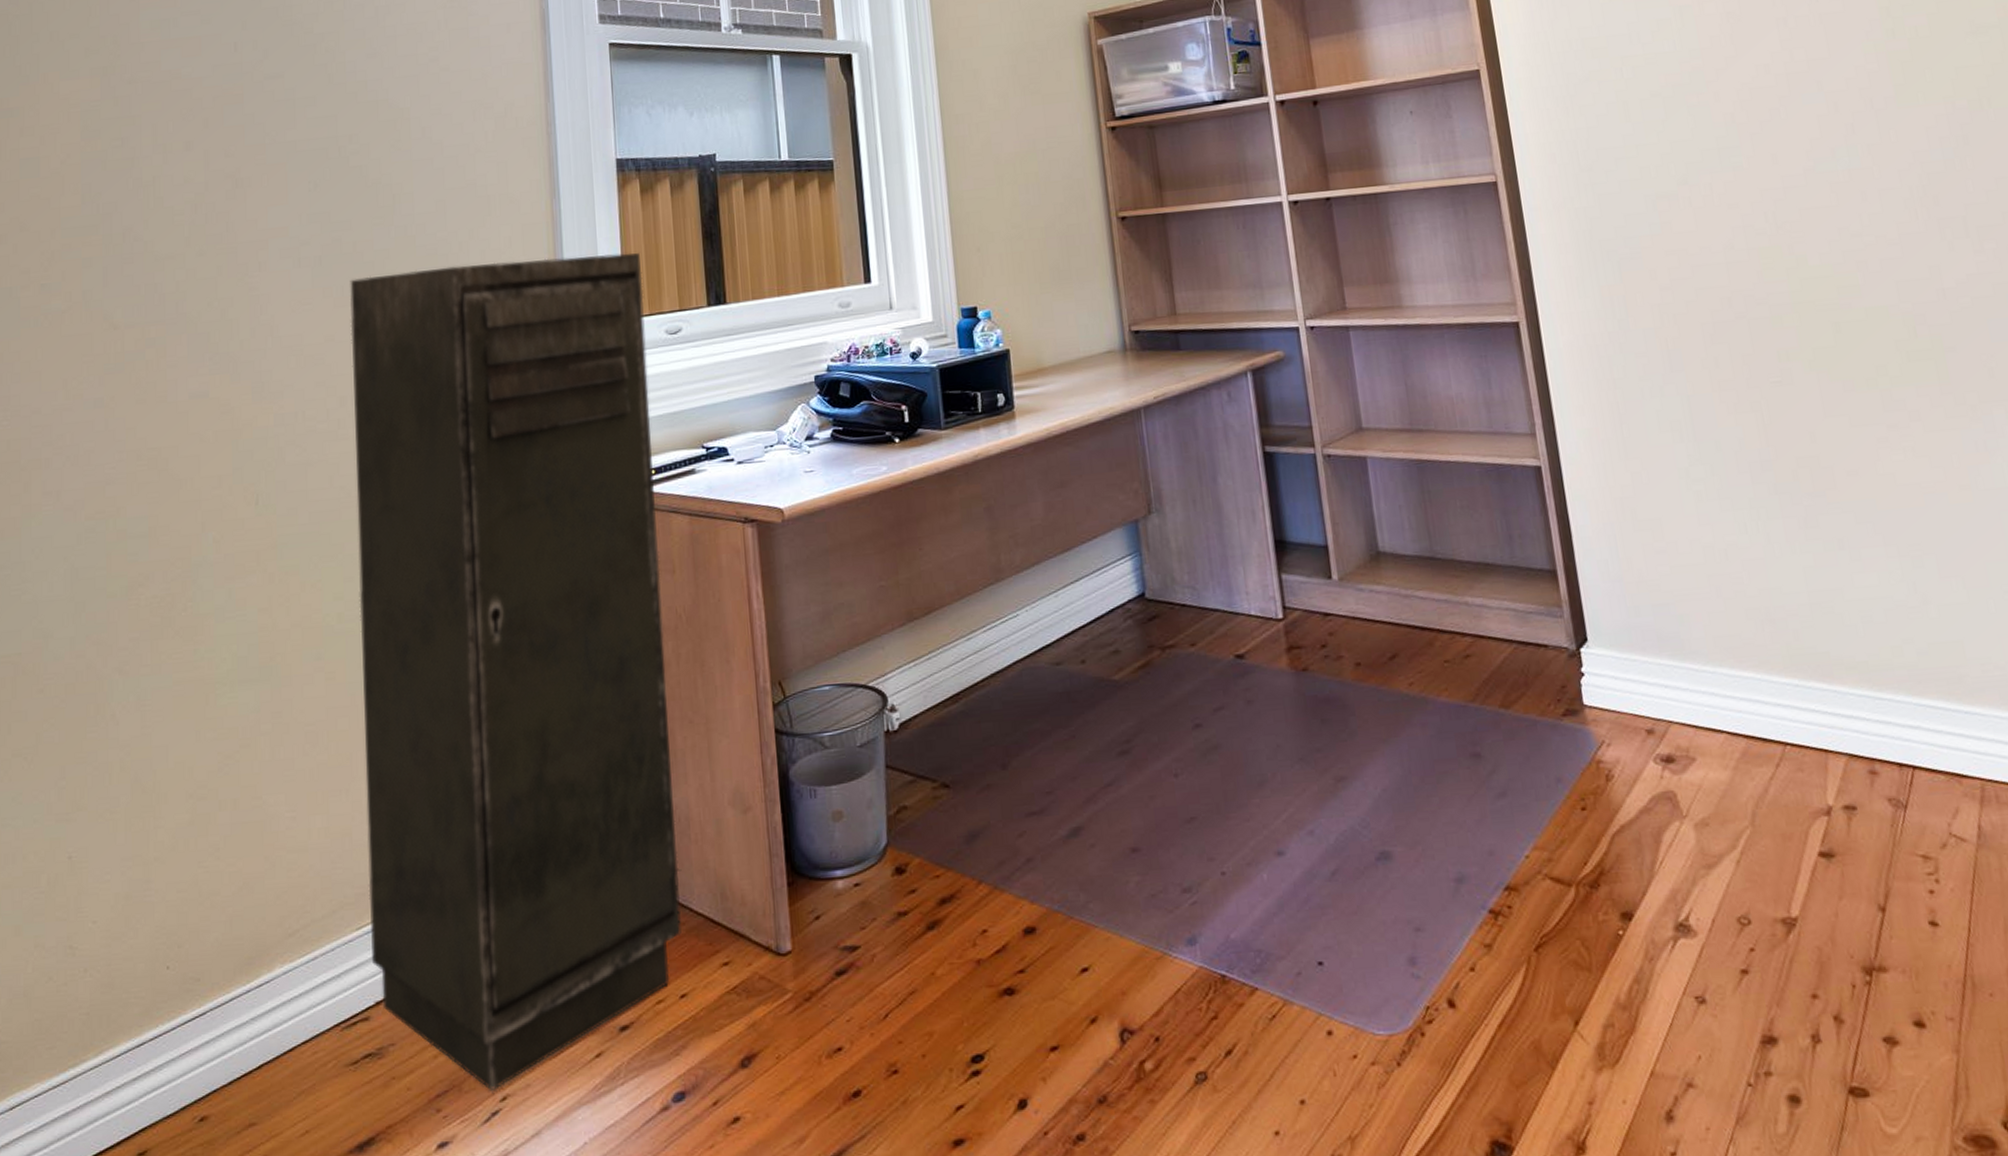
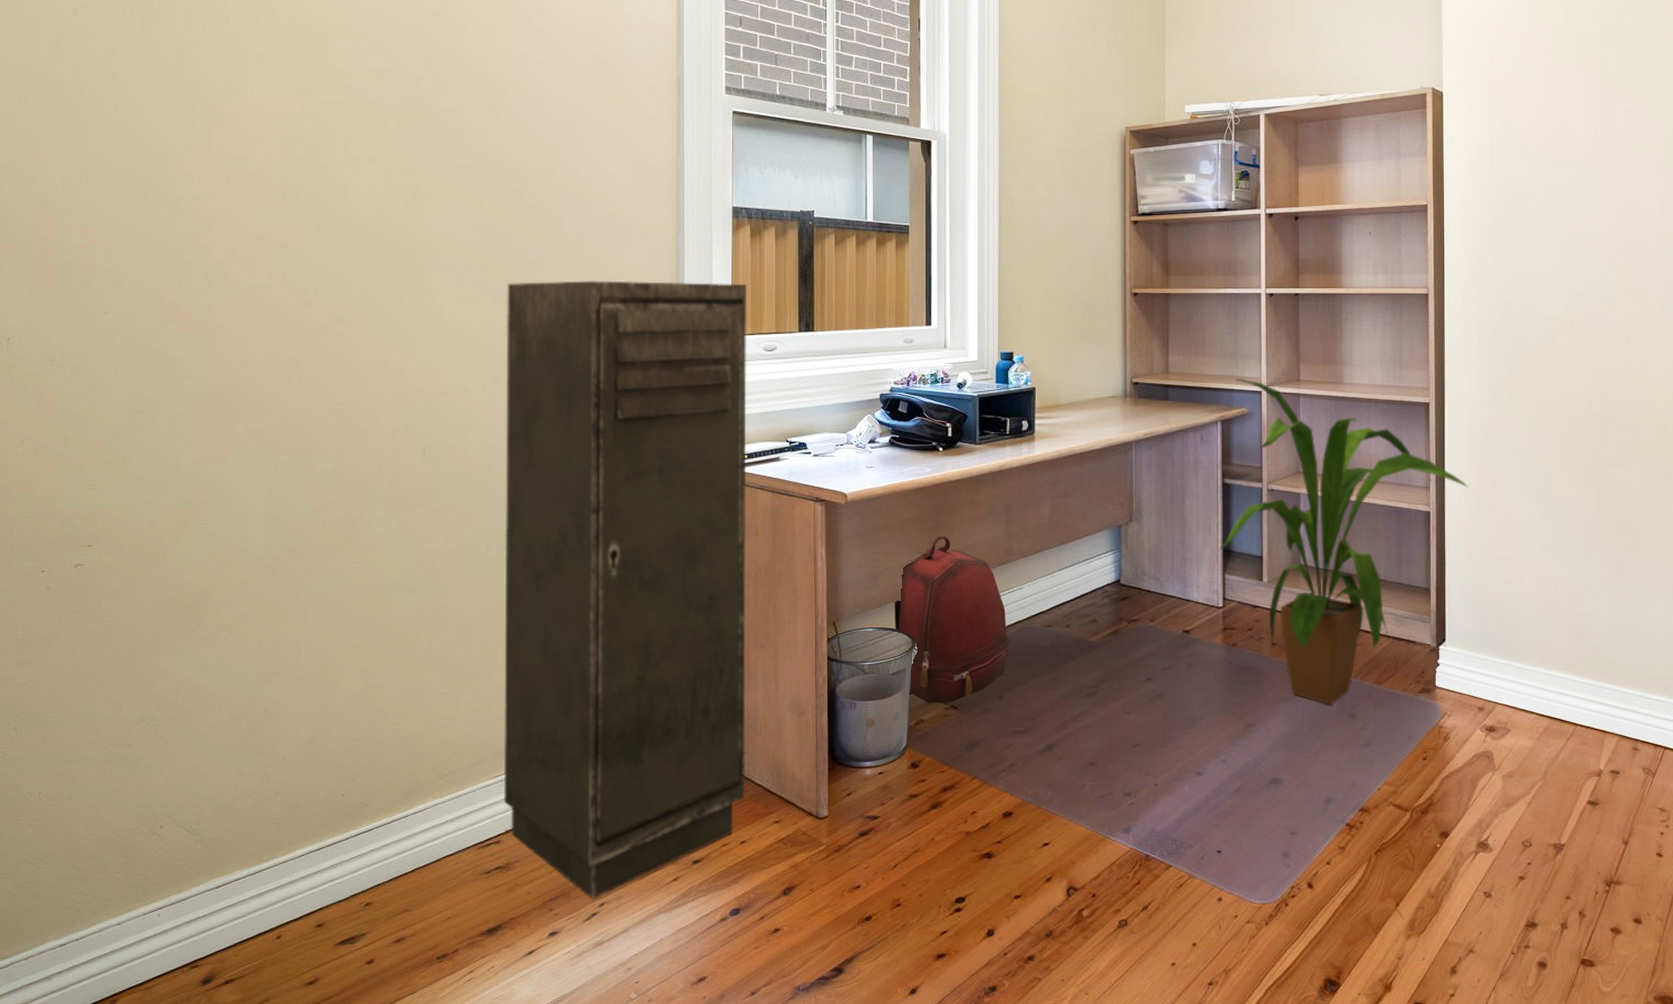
backpack: none [855,553,1010,783] -> present [894,536,1010,703]
house plant: none [1262,313,1589,743] -> present [1219,378,1470,705]

